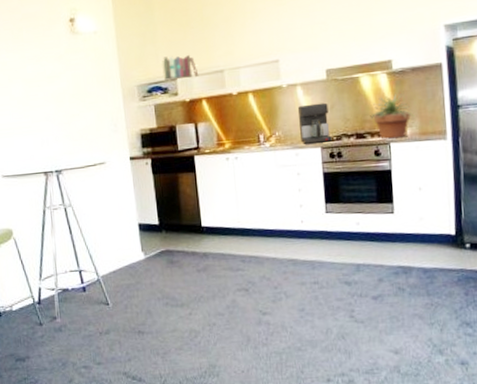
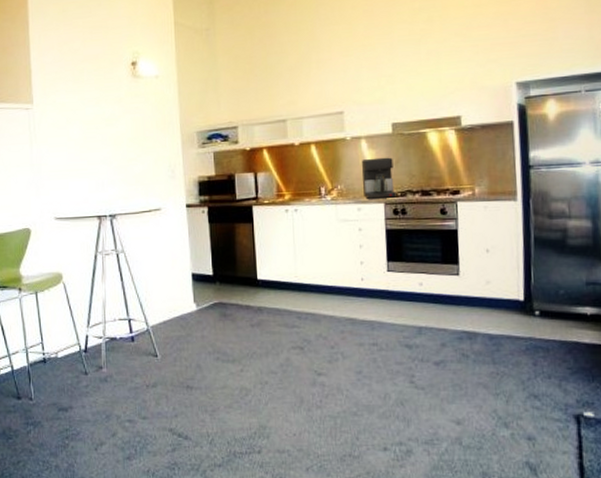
books: present [162,55,199,81] -> none [223,103,261,129]
potted plant: present [370,94,415,140] -> none [437,151,483,199]

